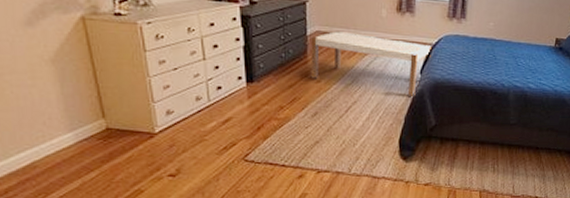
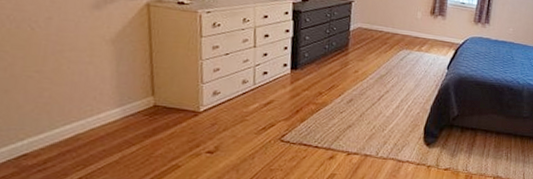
bench: present [310,31,432,96] -> none [349,28,459,89]

